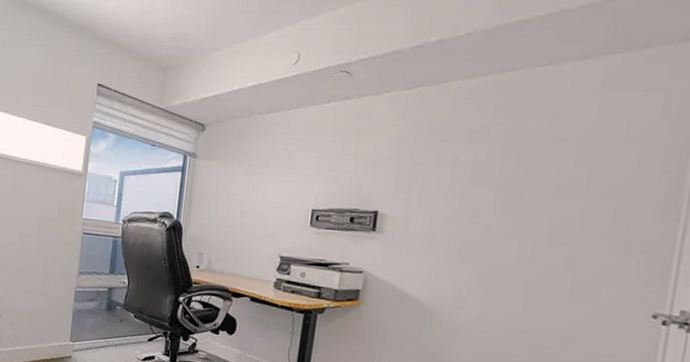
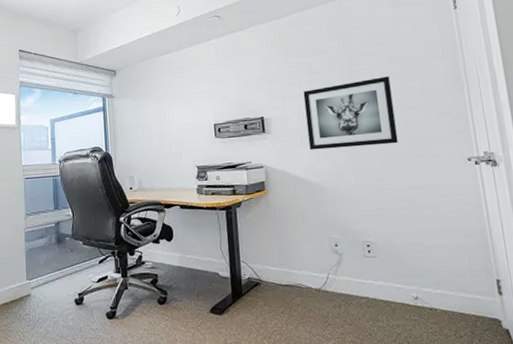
wall art: none [429,185,569,277] -> present [303,76,398,150]

